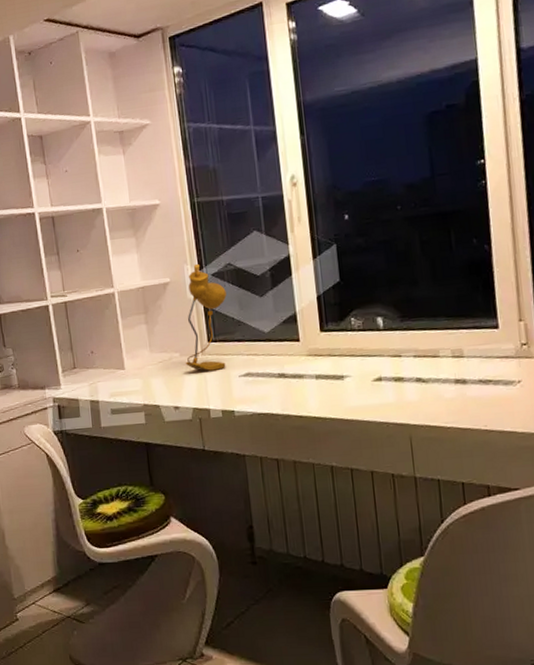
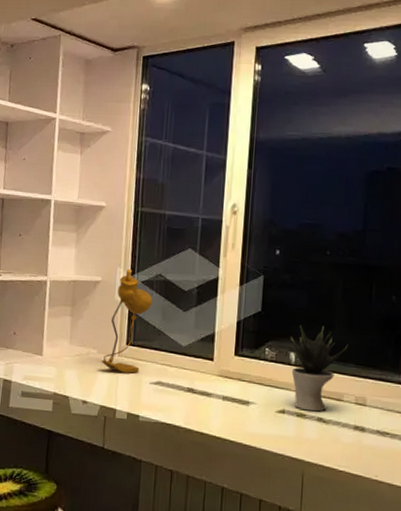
potted plant: none [373,283,435,374] -> present [289,325,348,412]

